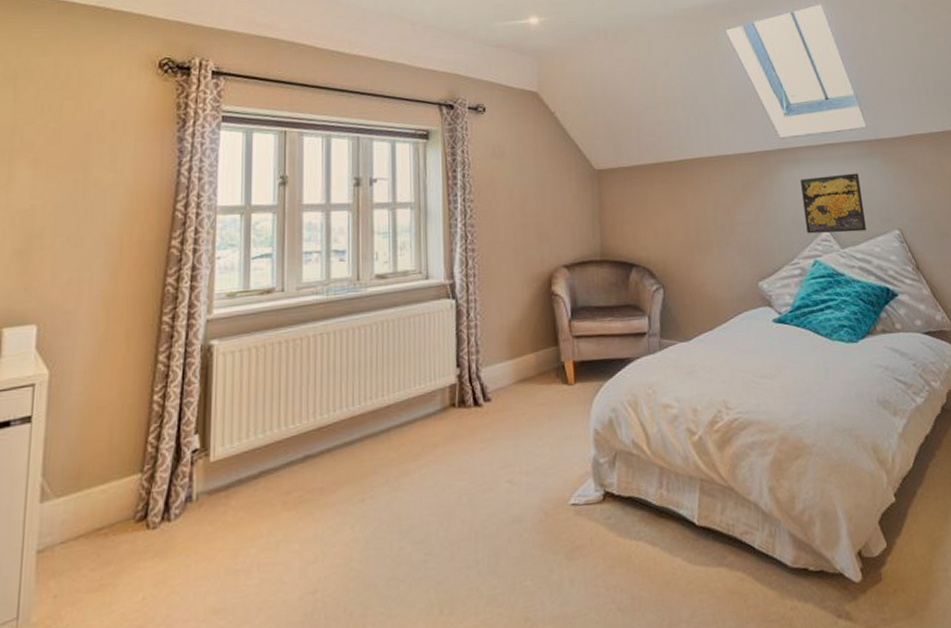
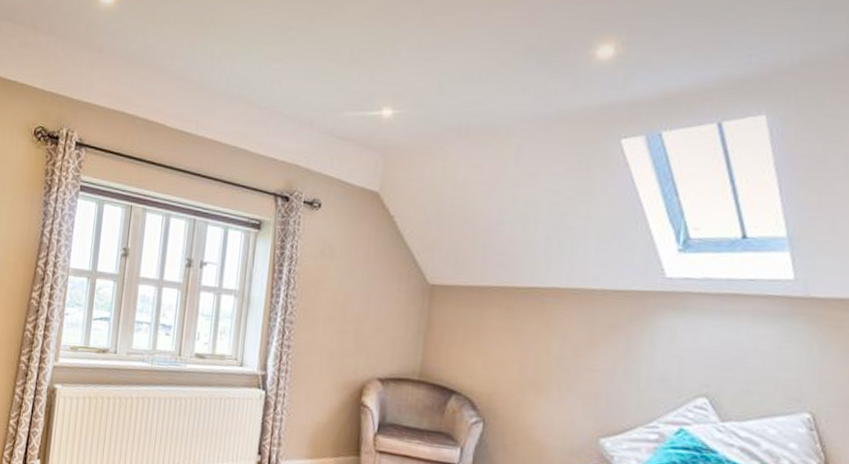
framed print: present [800,173,866,234] -> none [677,331,768,407]

